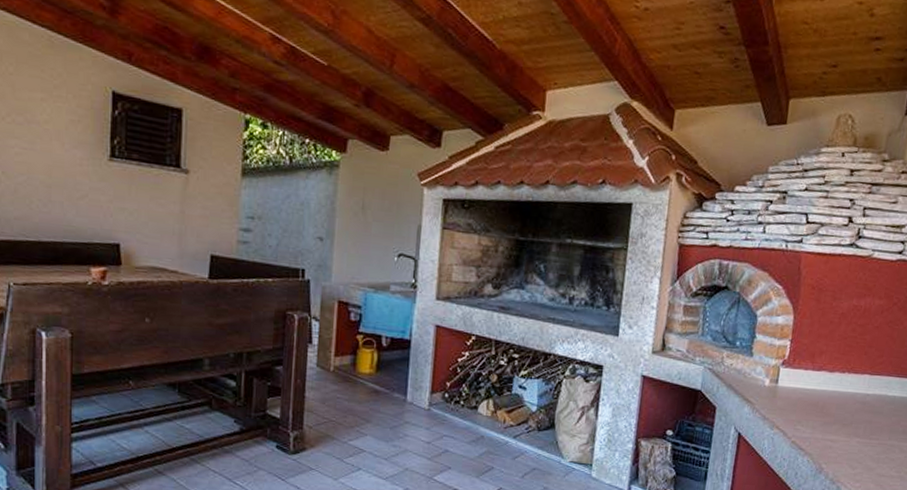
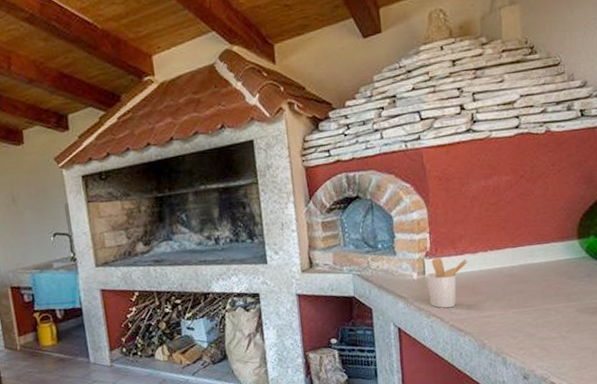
utensil holder: none [776,368,824,424] -> present [427,257,468,308]

